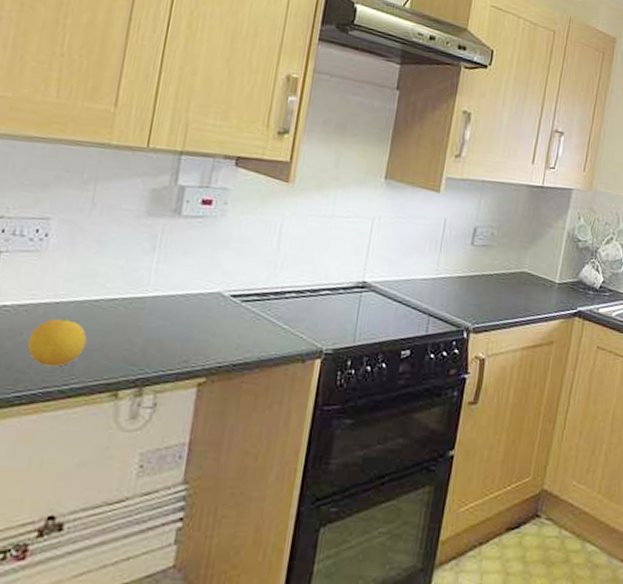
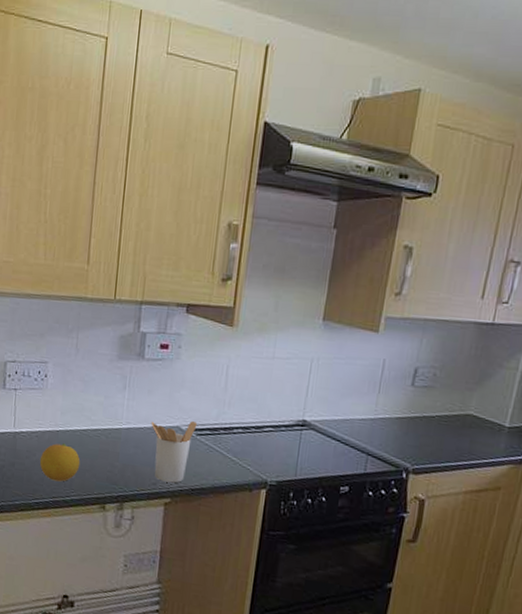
utensil holder: none [185,285,243,359] -> present [151,420,198,483]

